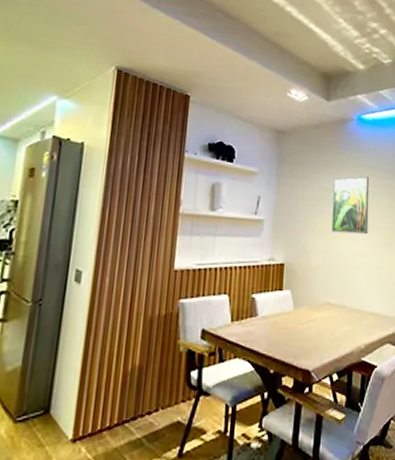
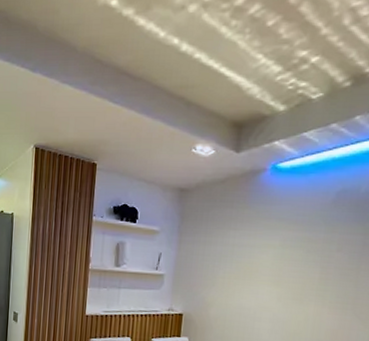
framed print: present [331,176,370,235] -> none [233,229,280,289]

